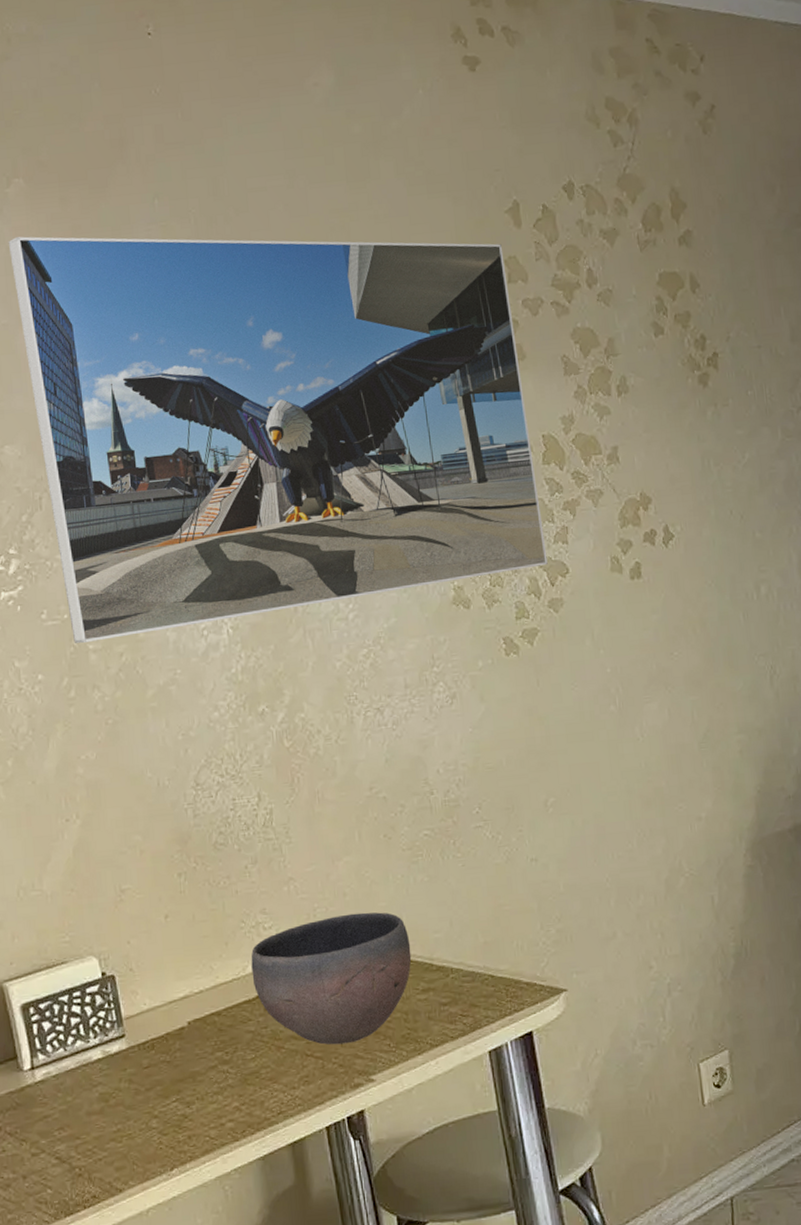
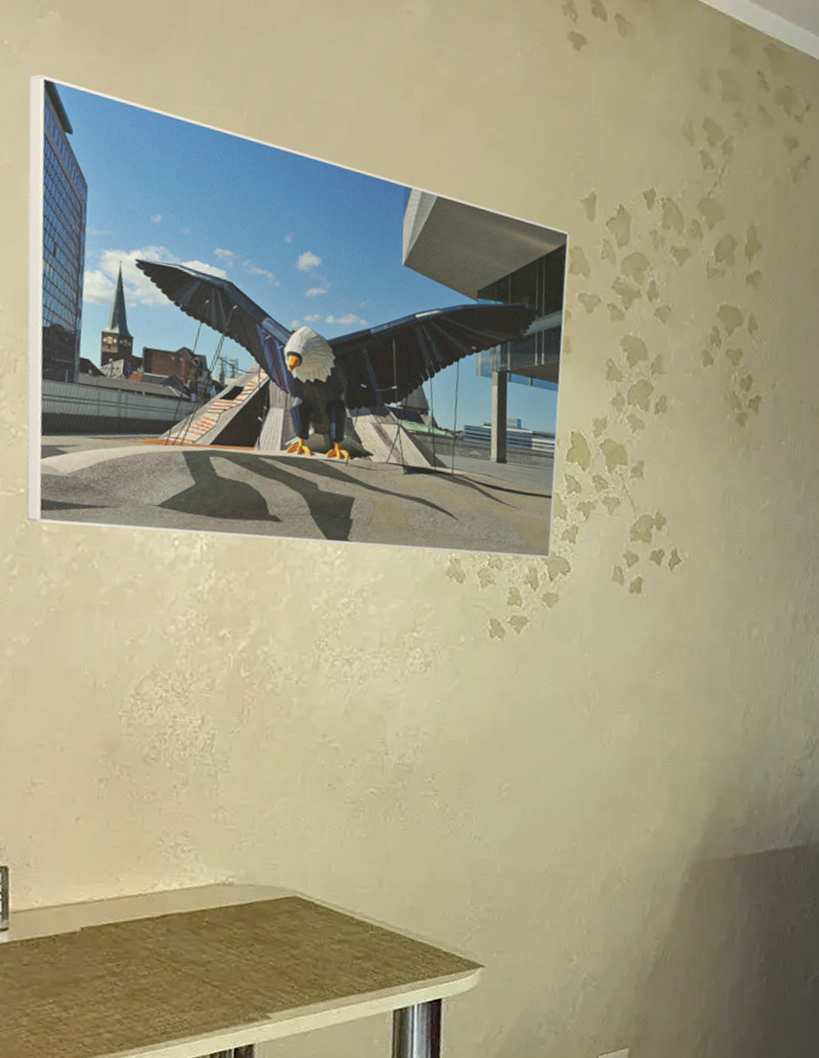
bowl: present [251,912,412,1045] -> none [160,853,335,979]

